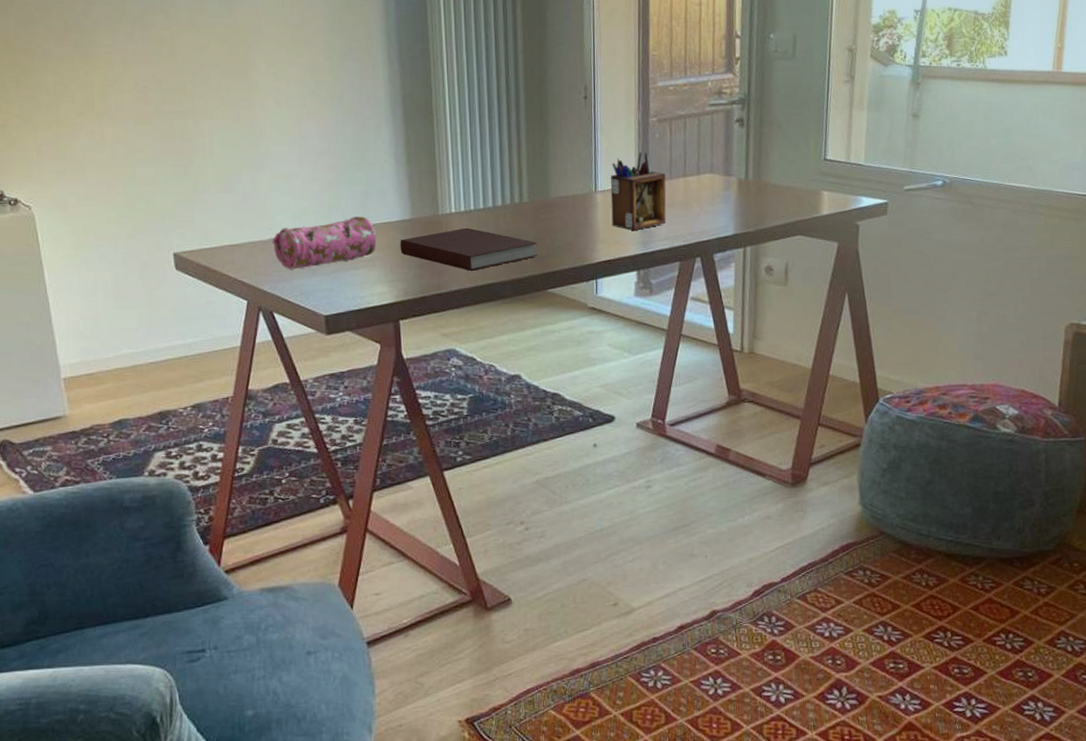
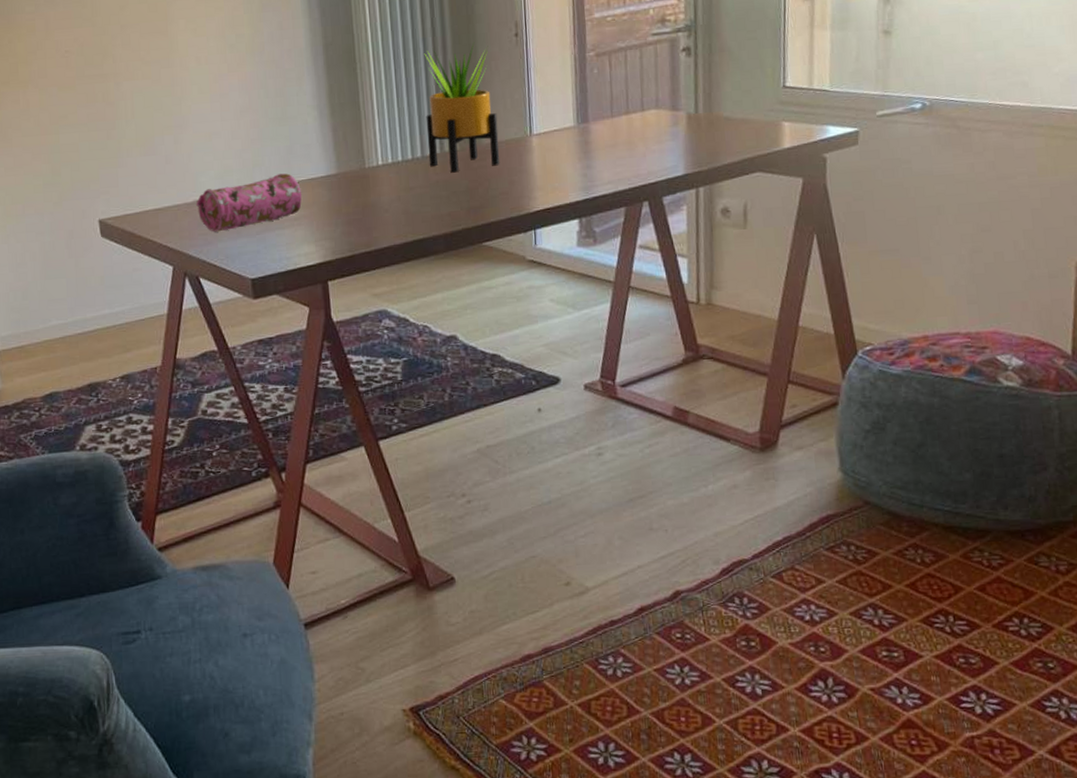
notebook: present [400,227,538,271] -> none [326,180,471,226]
potted plant: none [498,102,566,223] -> present [424,42,500,173]
desk organizer: present [610,152,666,230] -> none [546,89,609,175]

